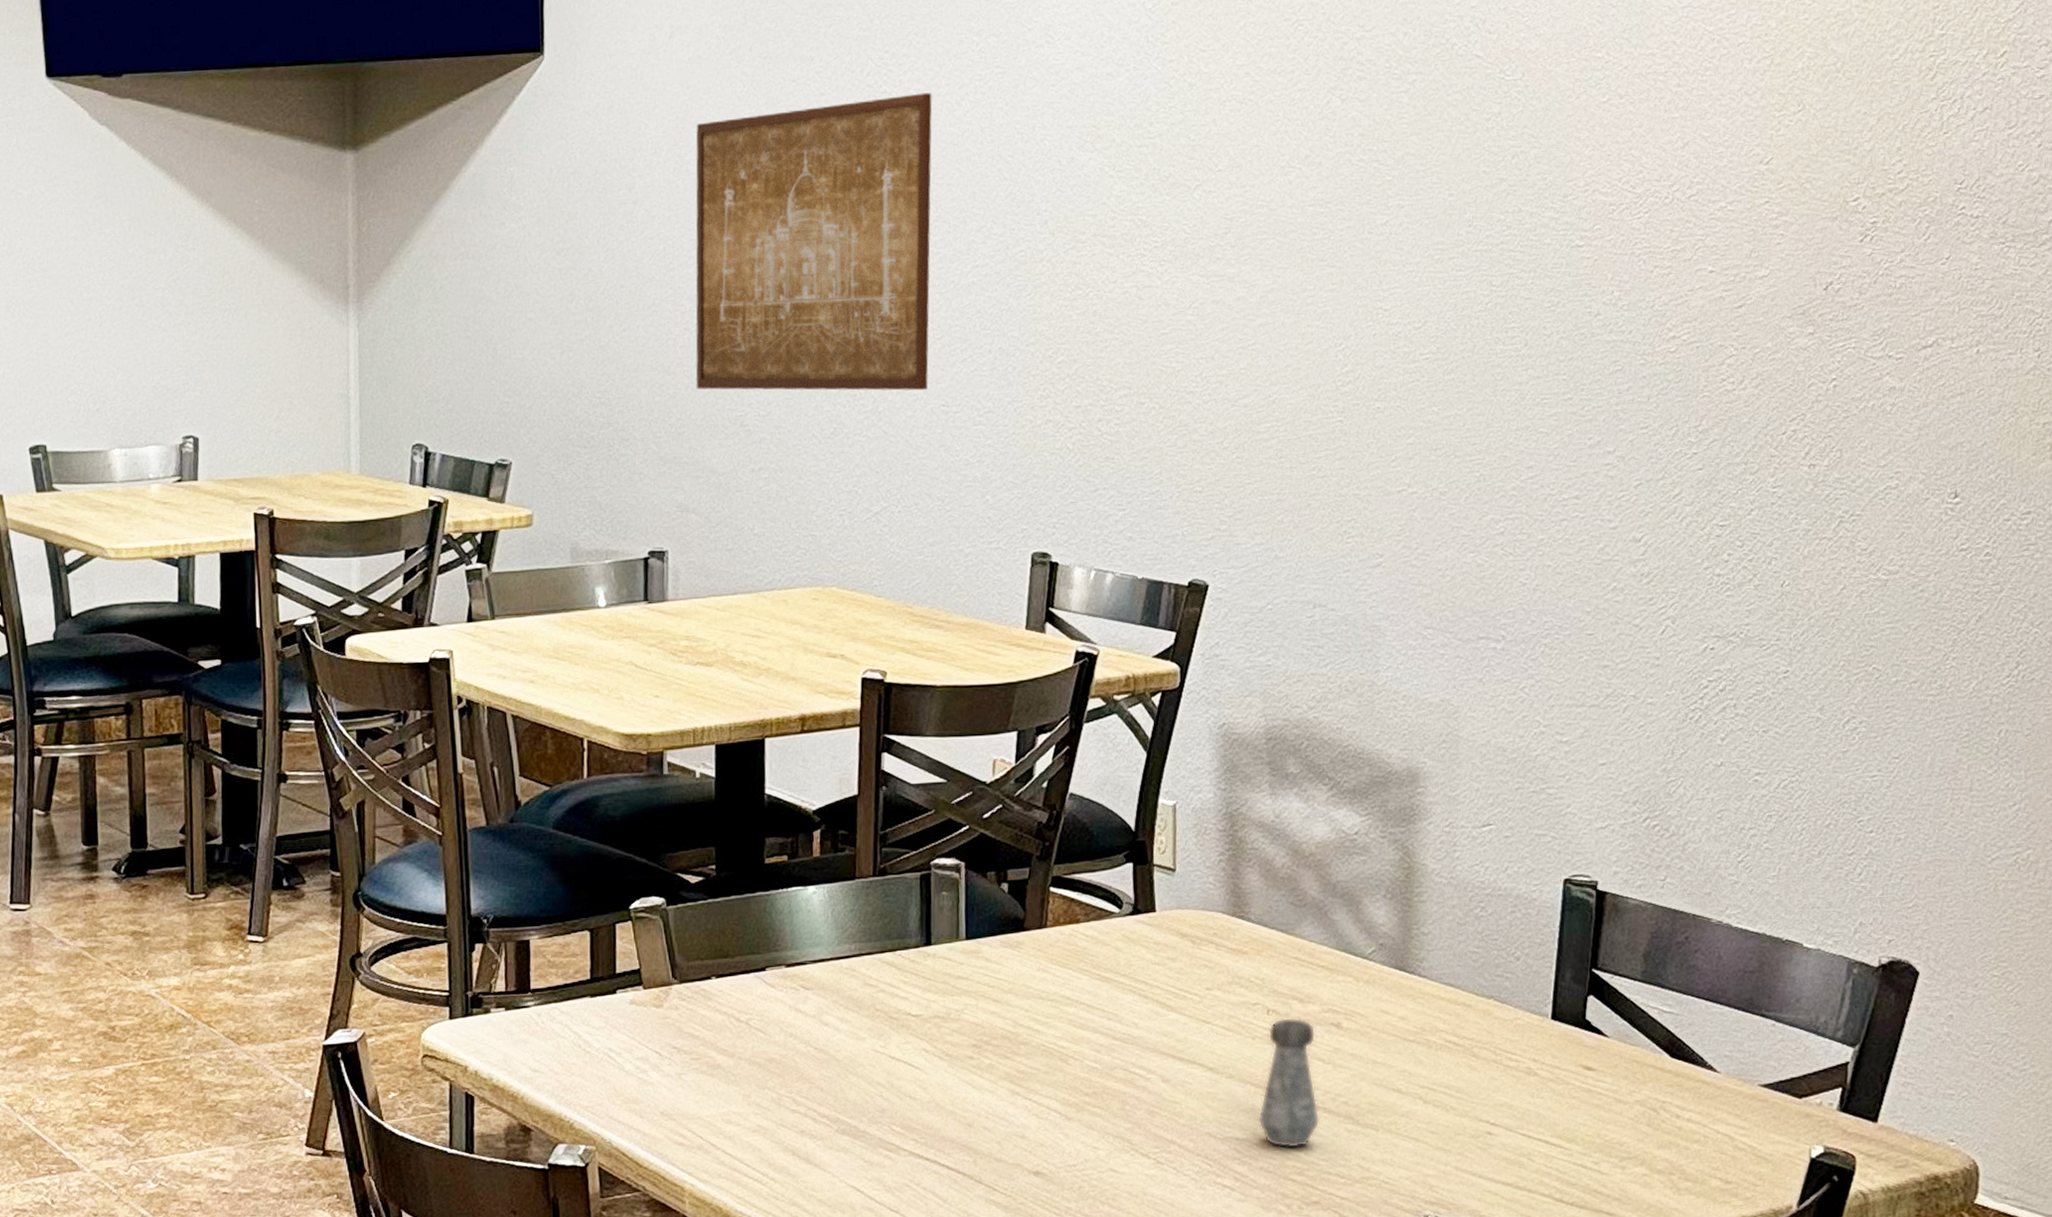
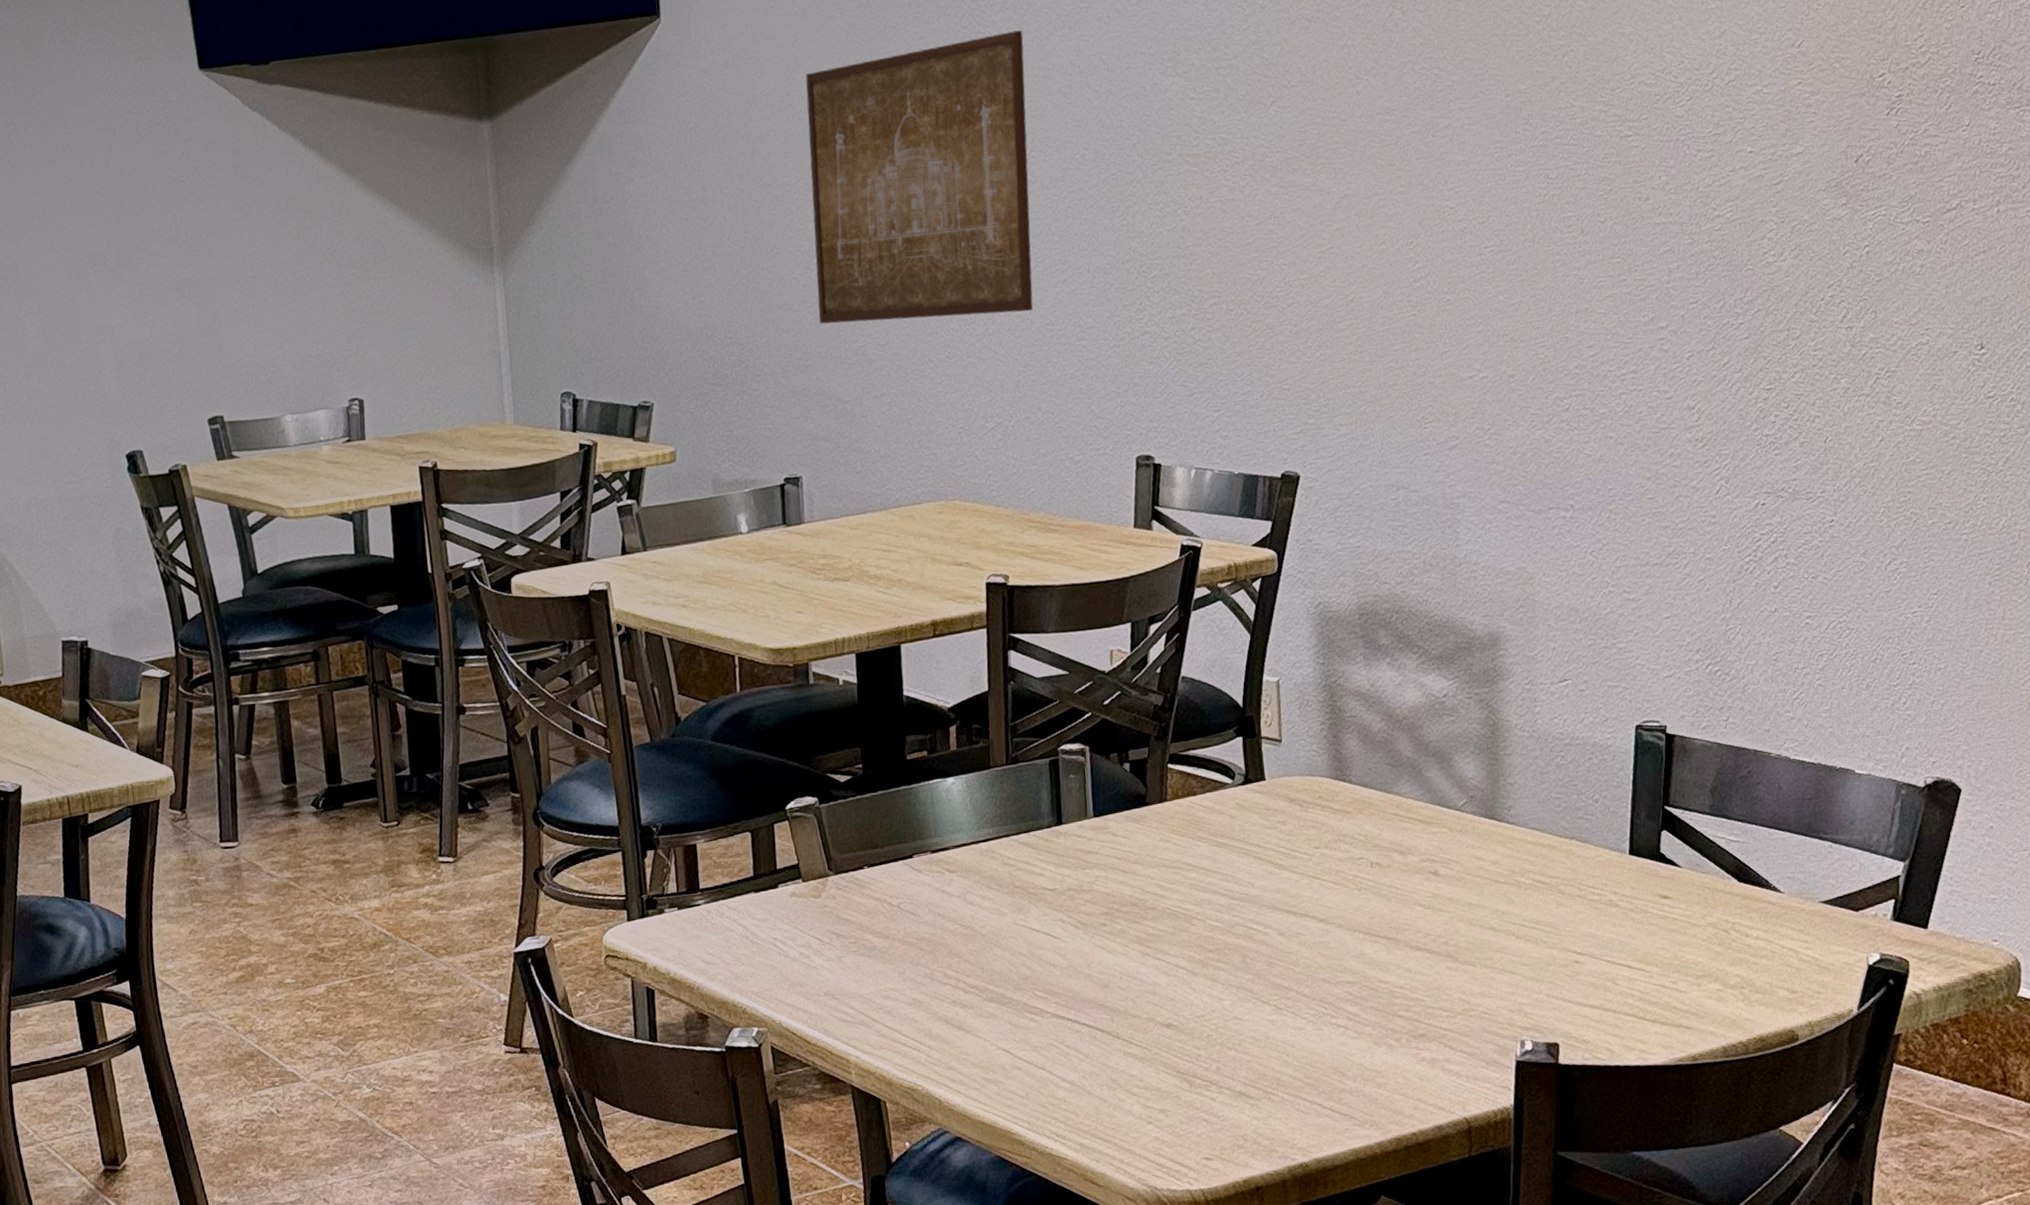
salt shaker: present [1258,1018,1320,1148] -> none [1367,868,1423,988]

